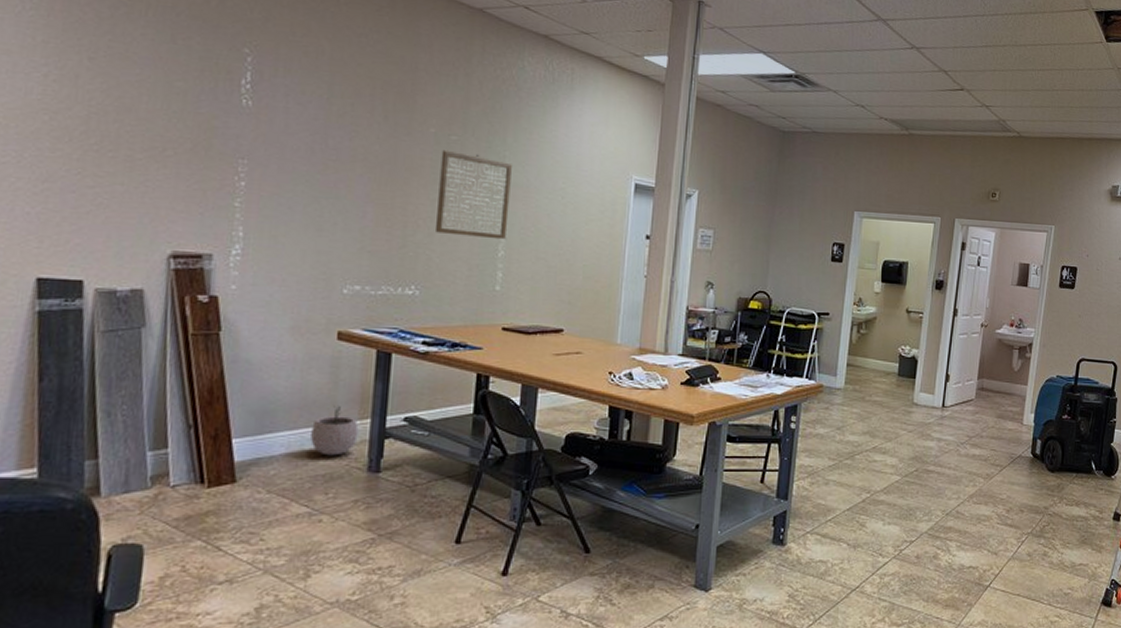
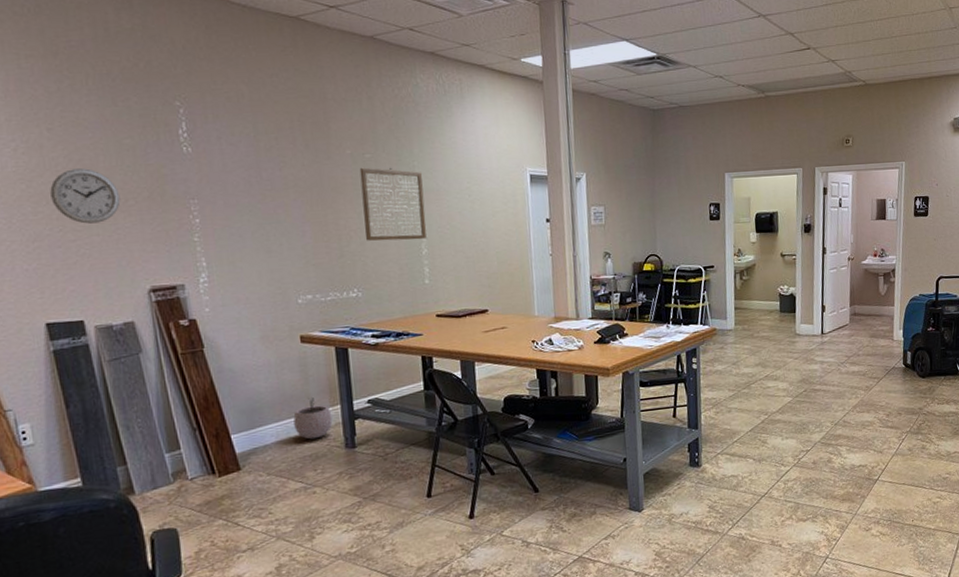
wall clock: none [75,106,158,171] -> present [50,168,121,224]

